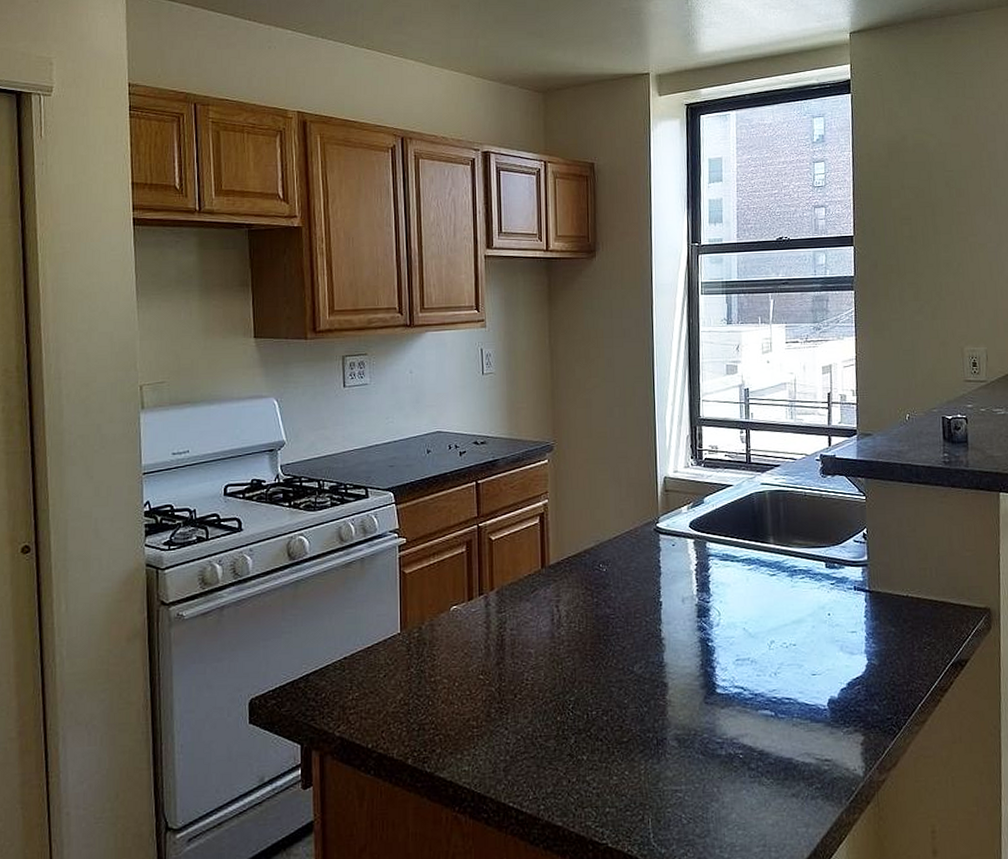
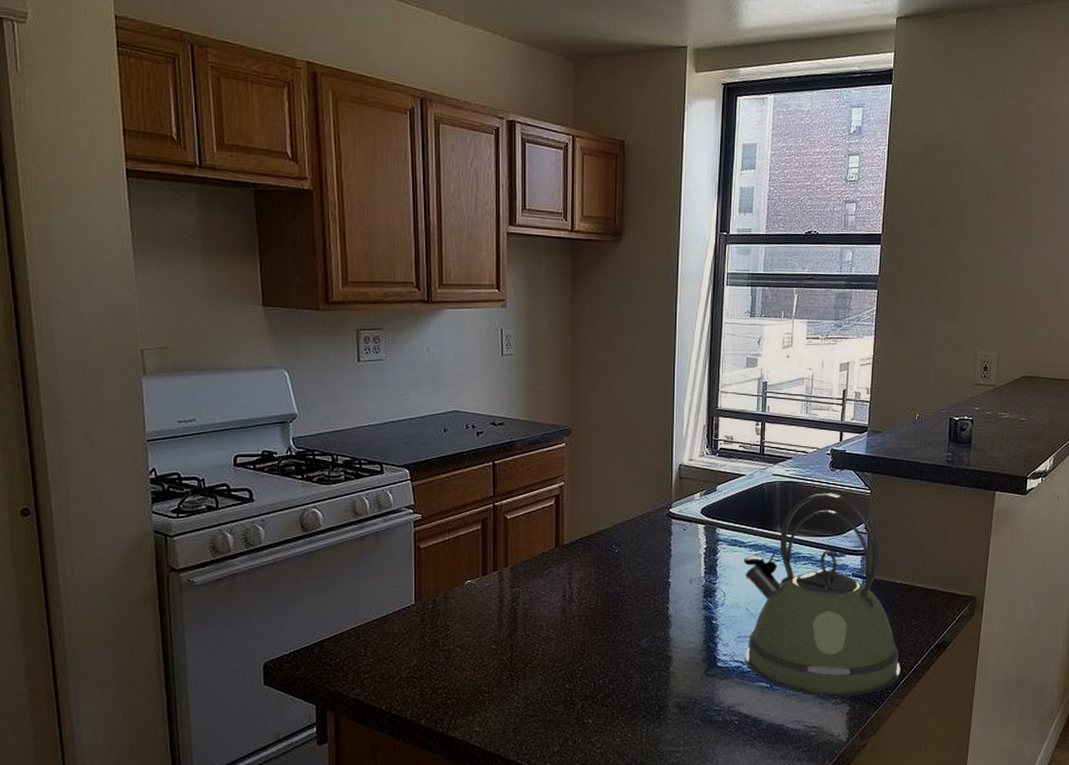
kettle: none [737,500,916,725] -> present [744,493,900,696]

